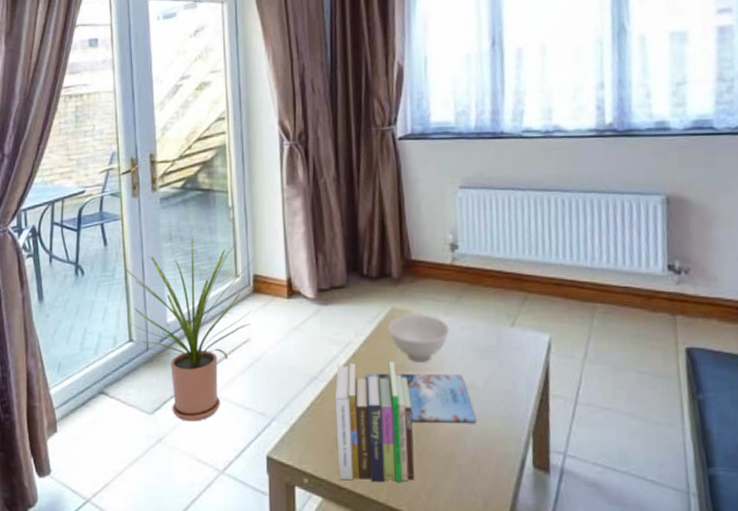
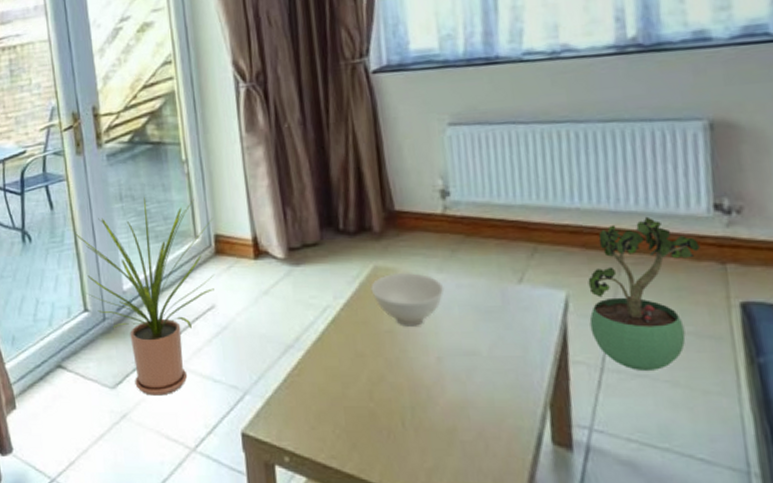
books: present [335,362,415,482] -> none [314,327,412,460]
magazine: present [365,373,477,423] -> none [347,339,482,394]
potted plant: none [567,273,656,404] -> present [588,216,700,370]

